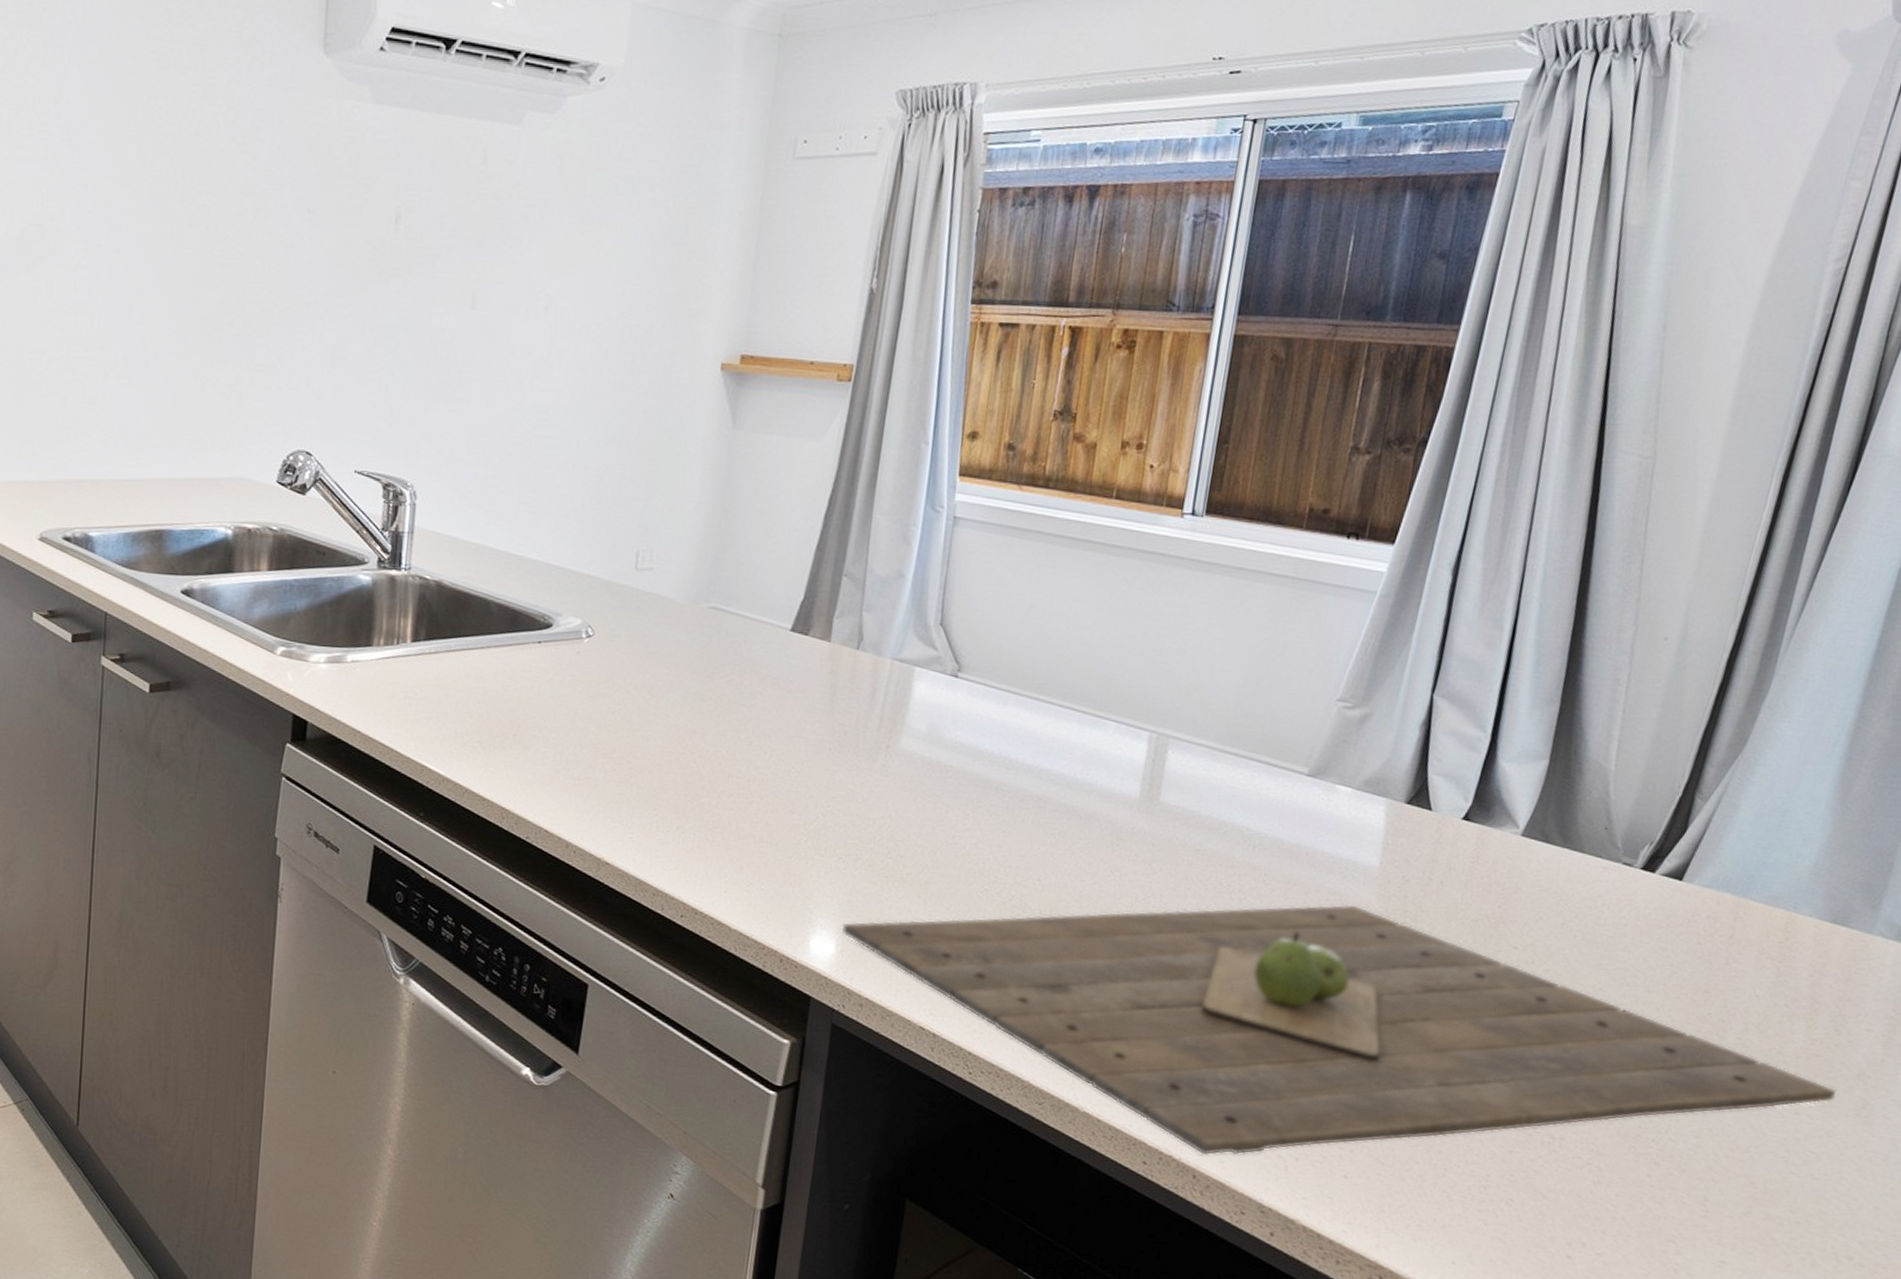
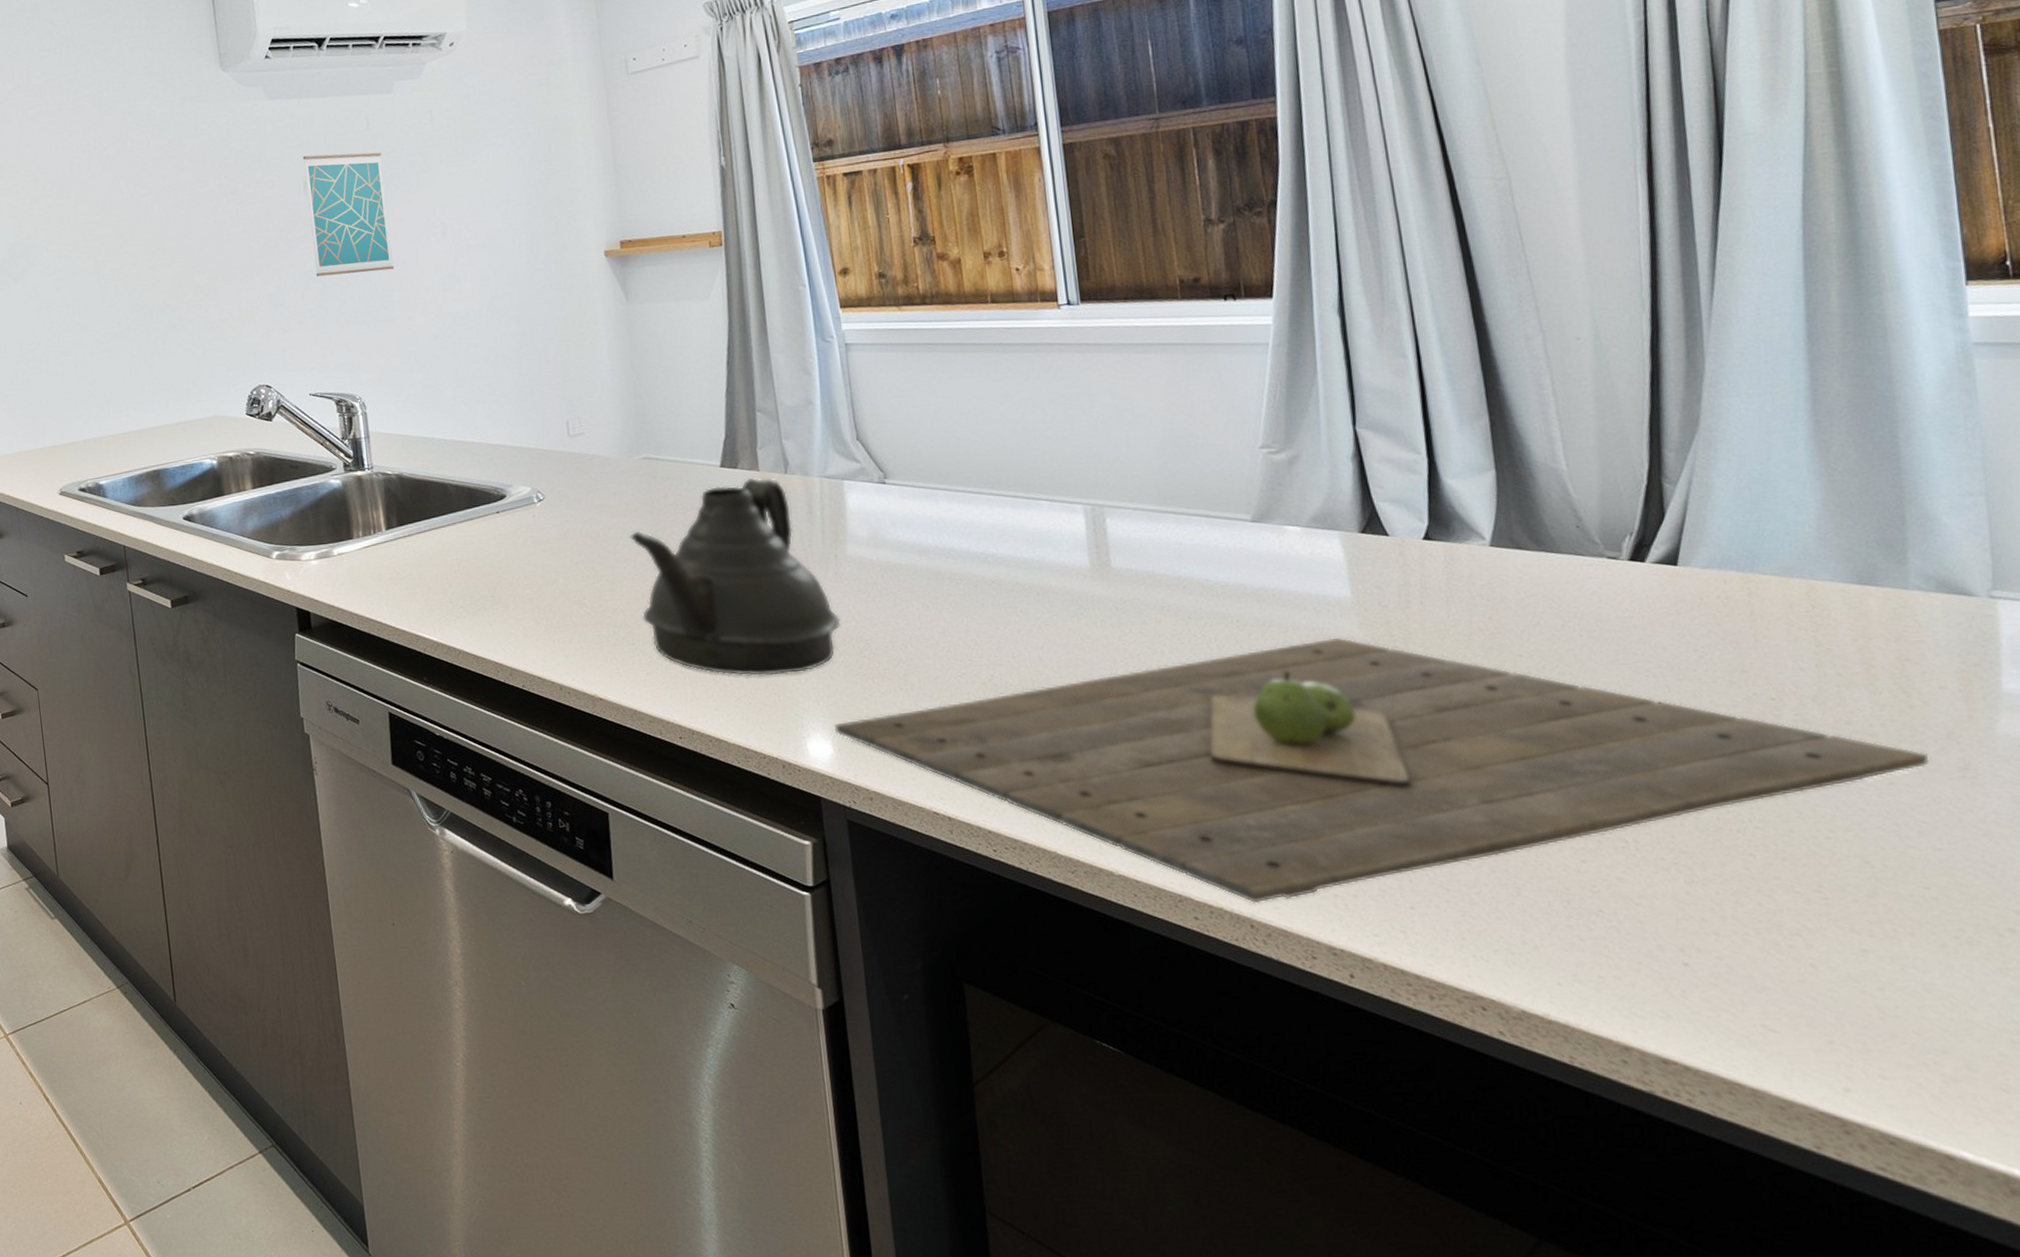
wall art: none [389,183,495,340] -> present [302,152,395,277]
teapot: none [671,647,876,865] -> present [630,477,841,676]

